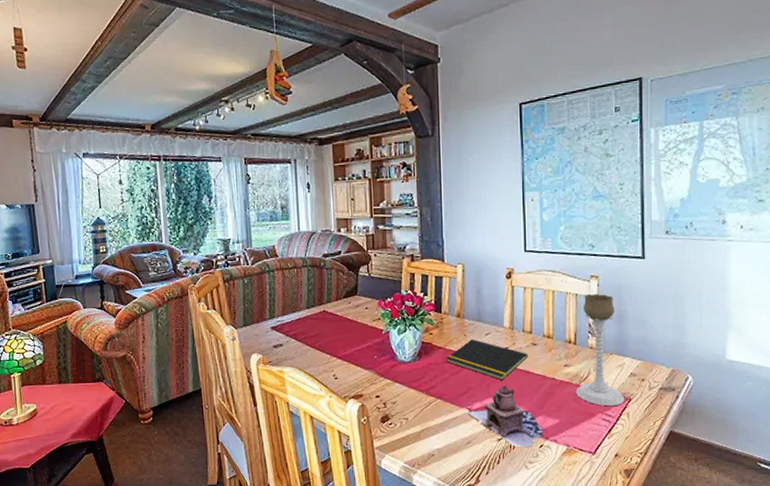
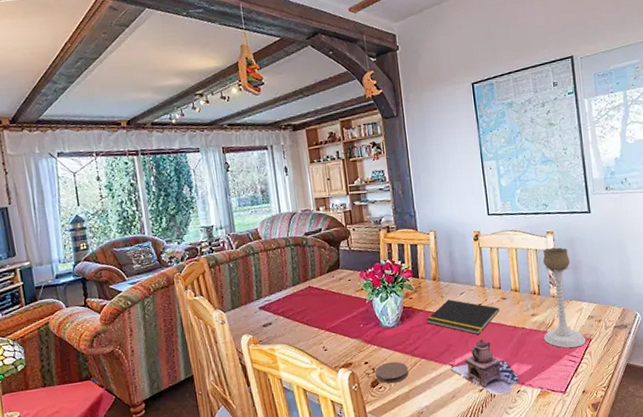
coaster: none [386,398,422,421] -> present [375,361,409,384]

